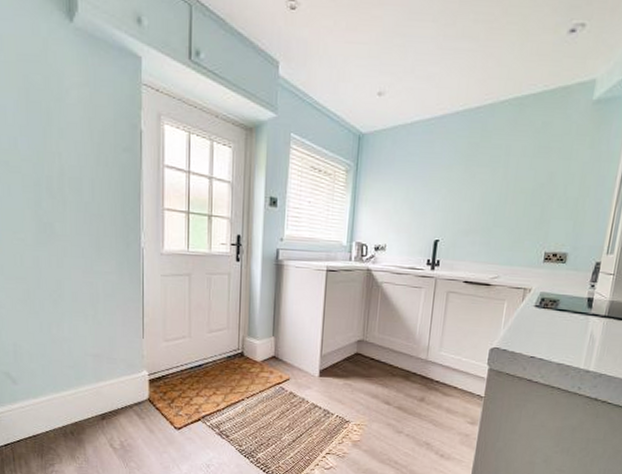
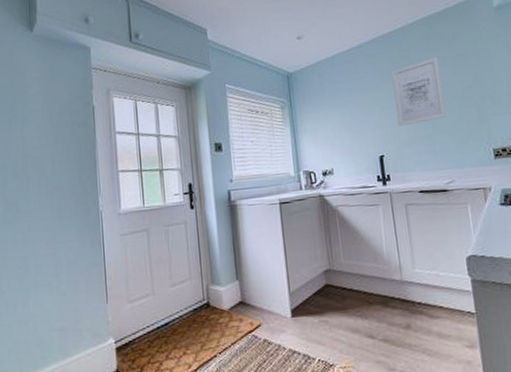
wall art: none [460,145,520,214] -> present [391,57,447,127]

